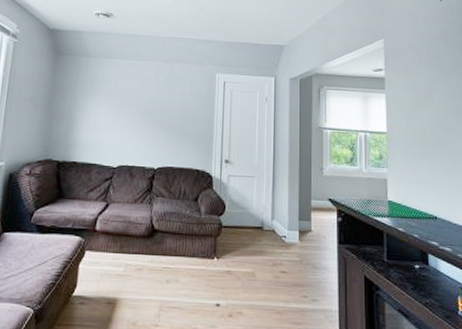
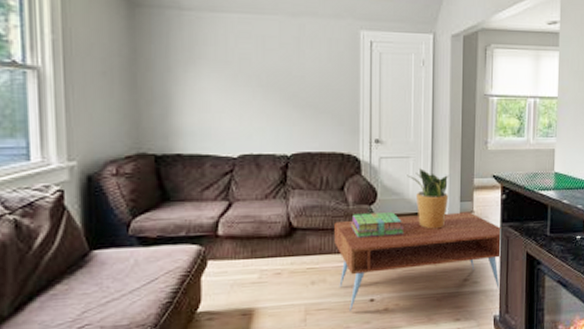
coffee table: none [188,228,340,314] -> present [334,212,502,312]
stack of books: none [201,222,249,246] -> present [350,212,405,238]
potted plant: none [251,187,289,244] -> present [407,168,449,230]

